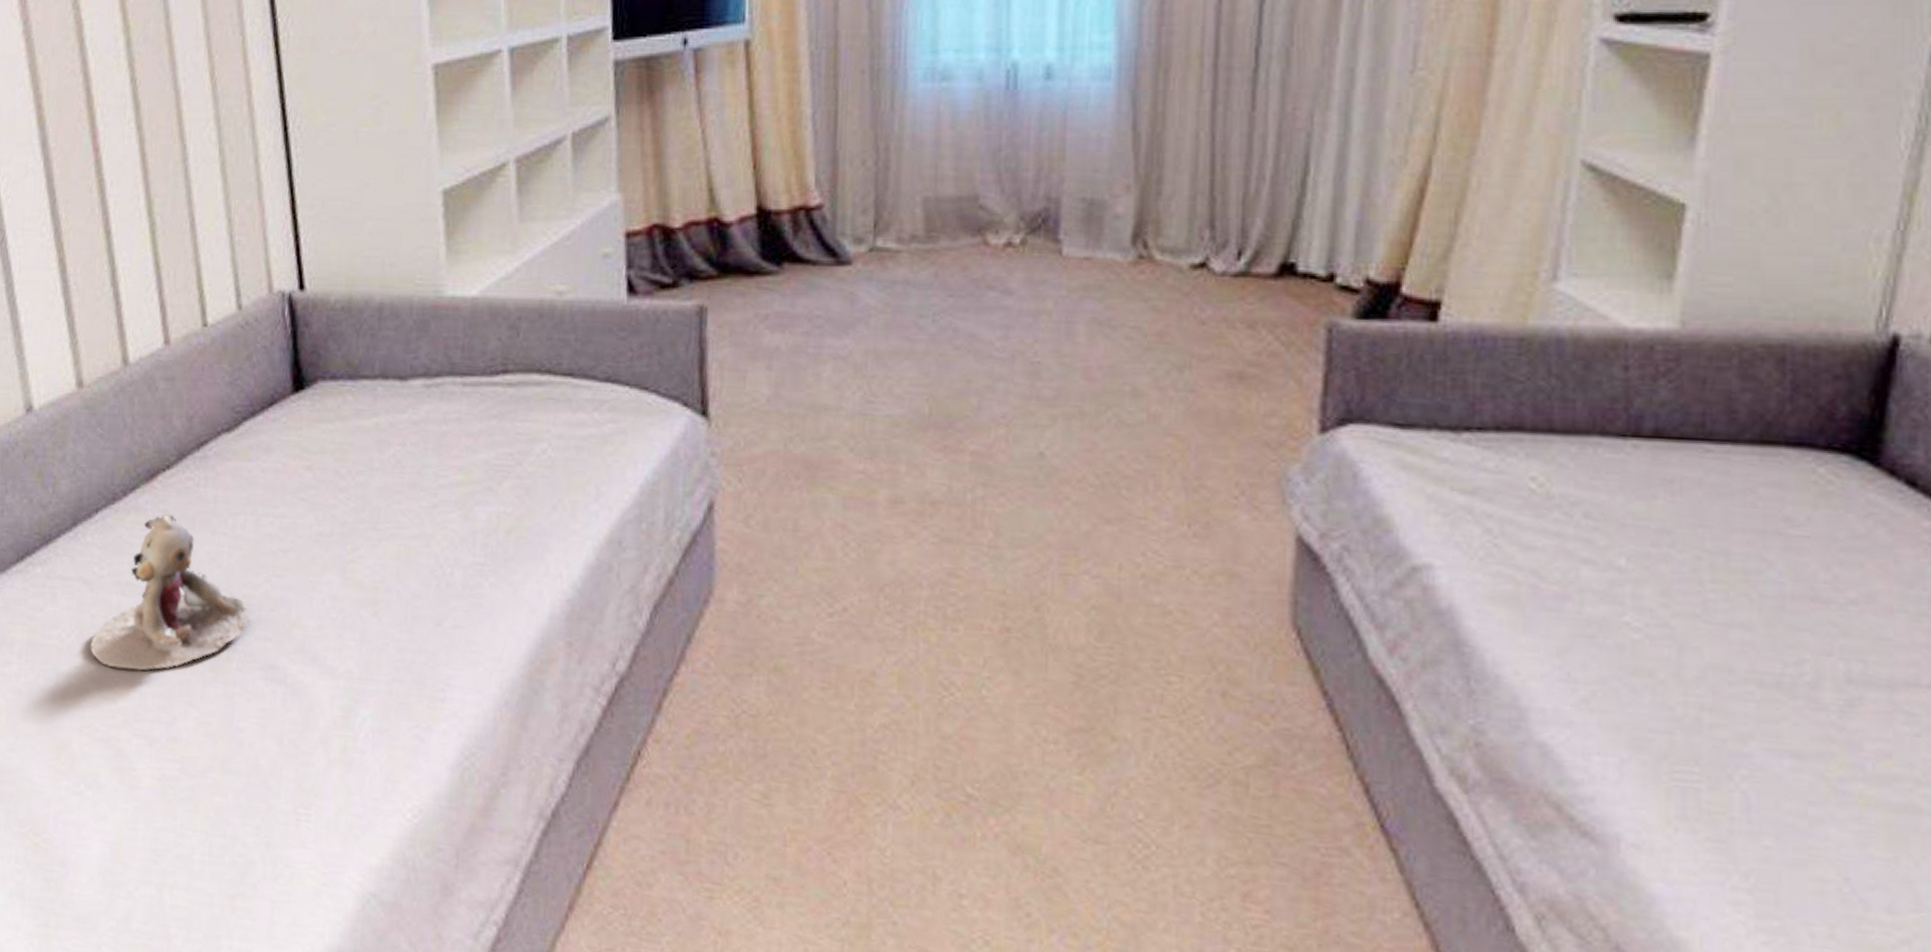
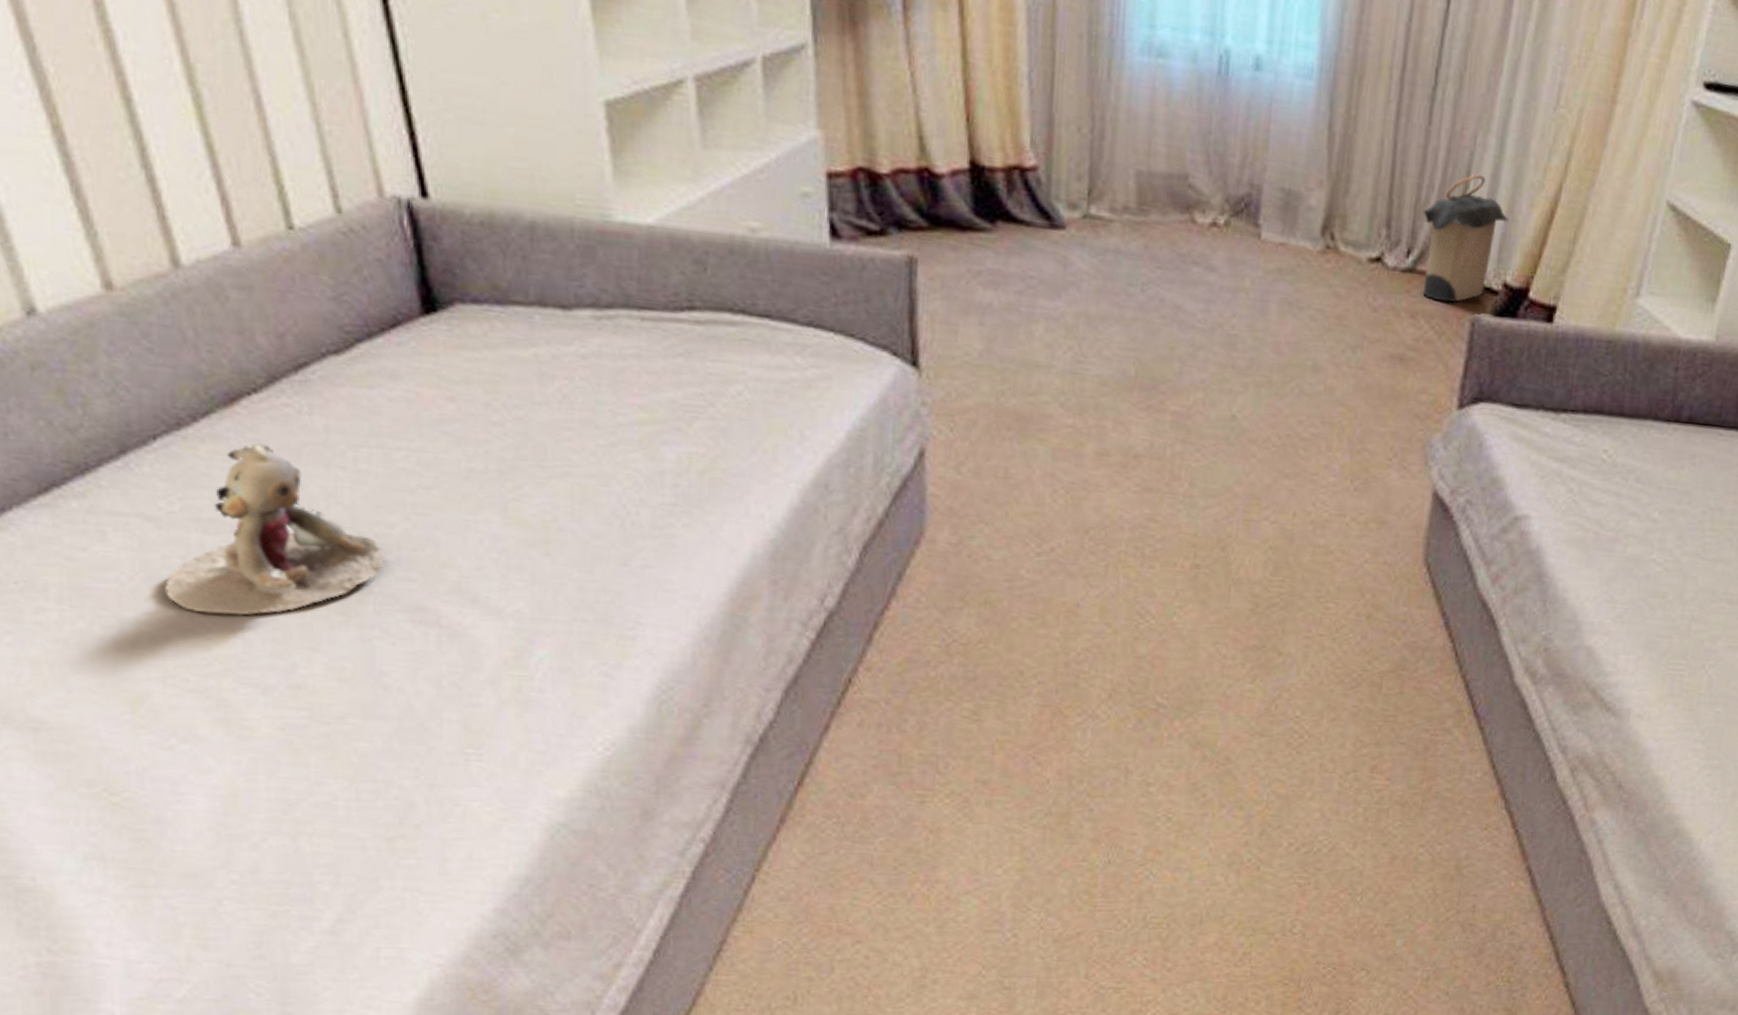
laundry hamper: none [1253,157,1365,307] -> present [1422,174,1509,303]

